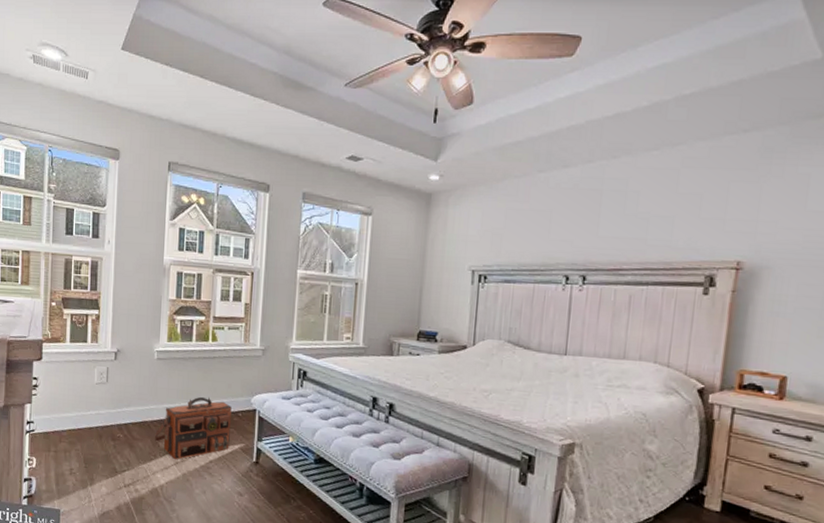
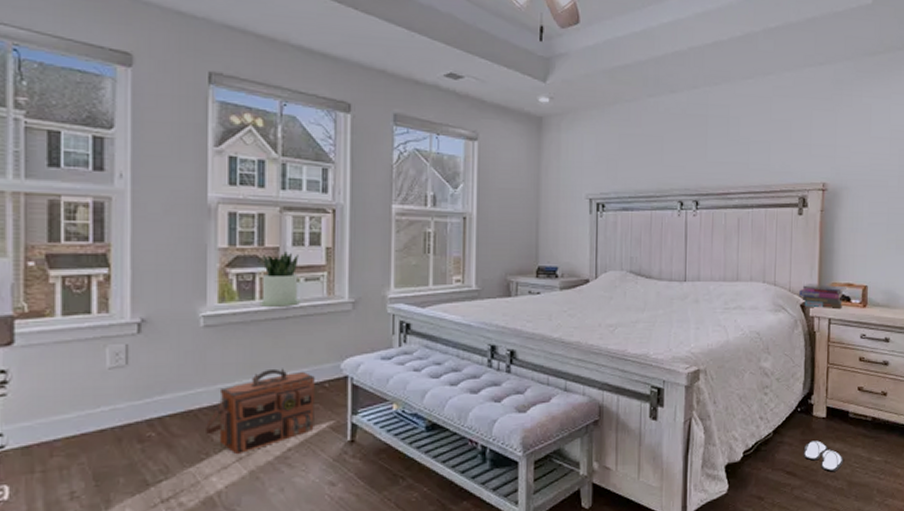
planter: none [195,305,225,350] -> present [259,252,302,308]
books: none [697,368,759,400] -> present [799,284,846,310]

